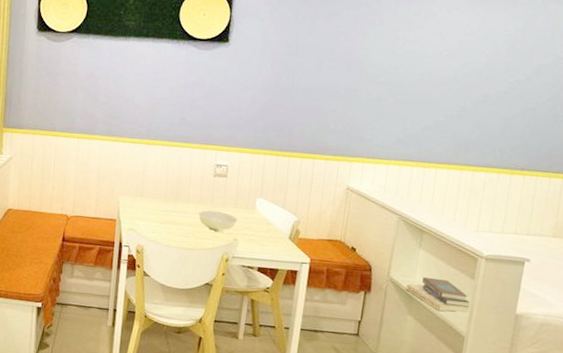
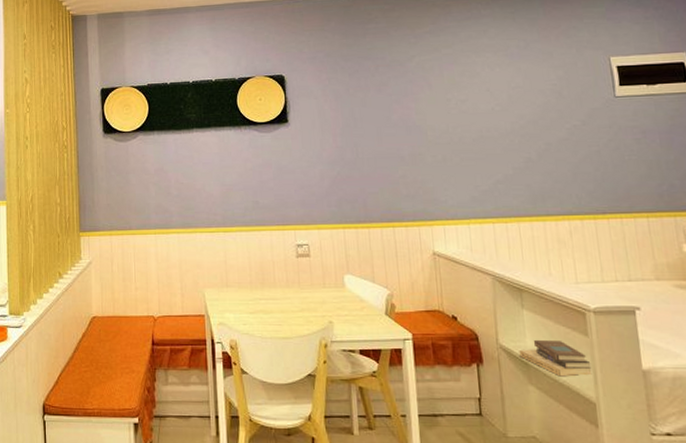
bowl: present [198,210,238,232] -> none [288,294,329,315]

